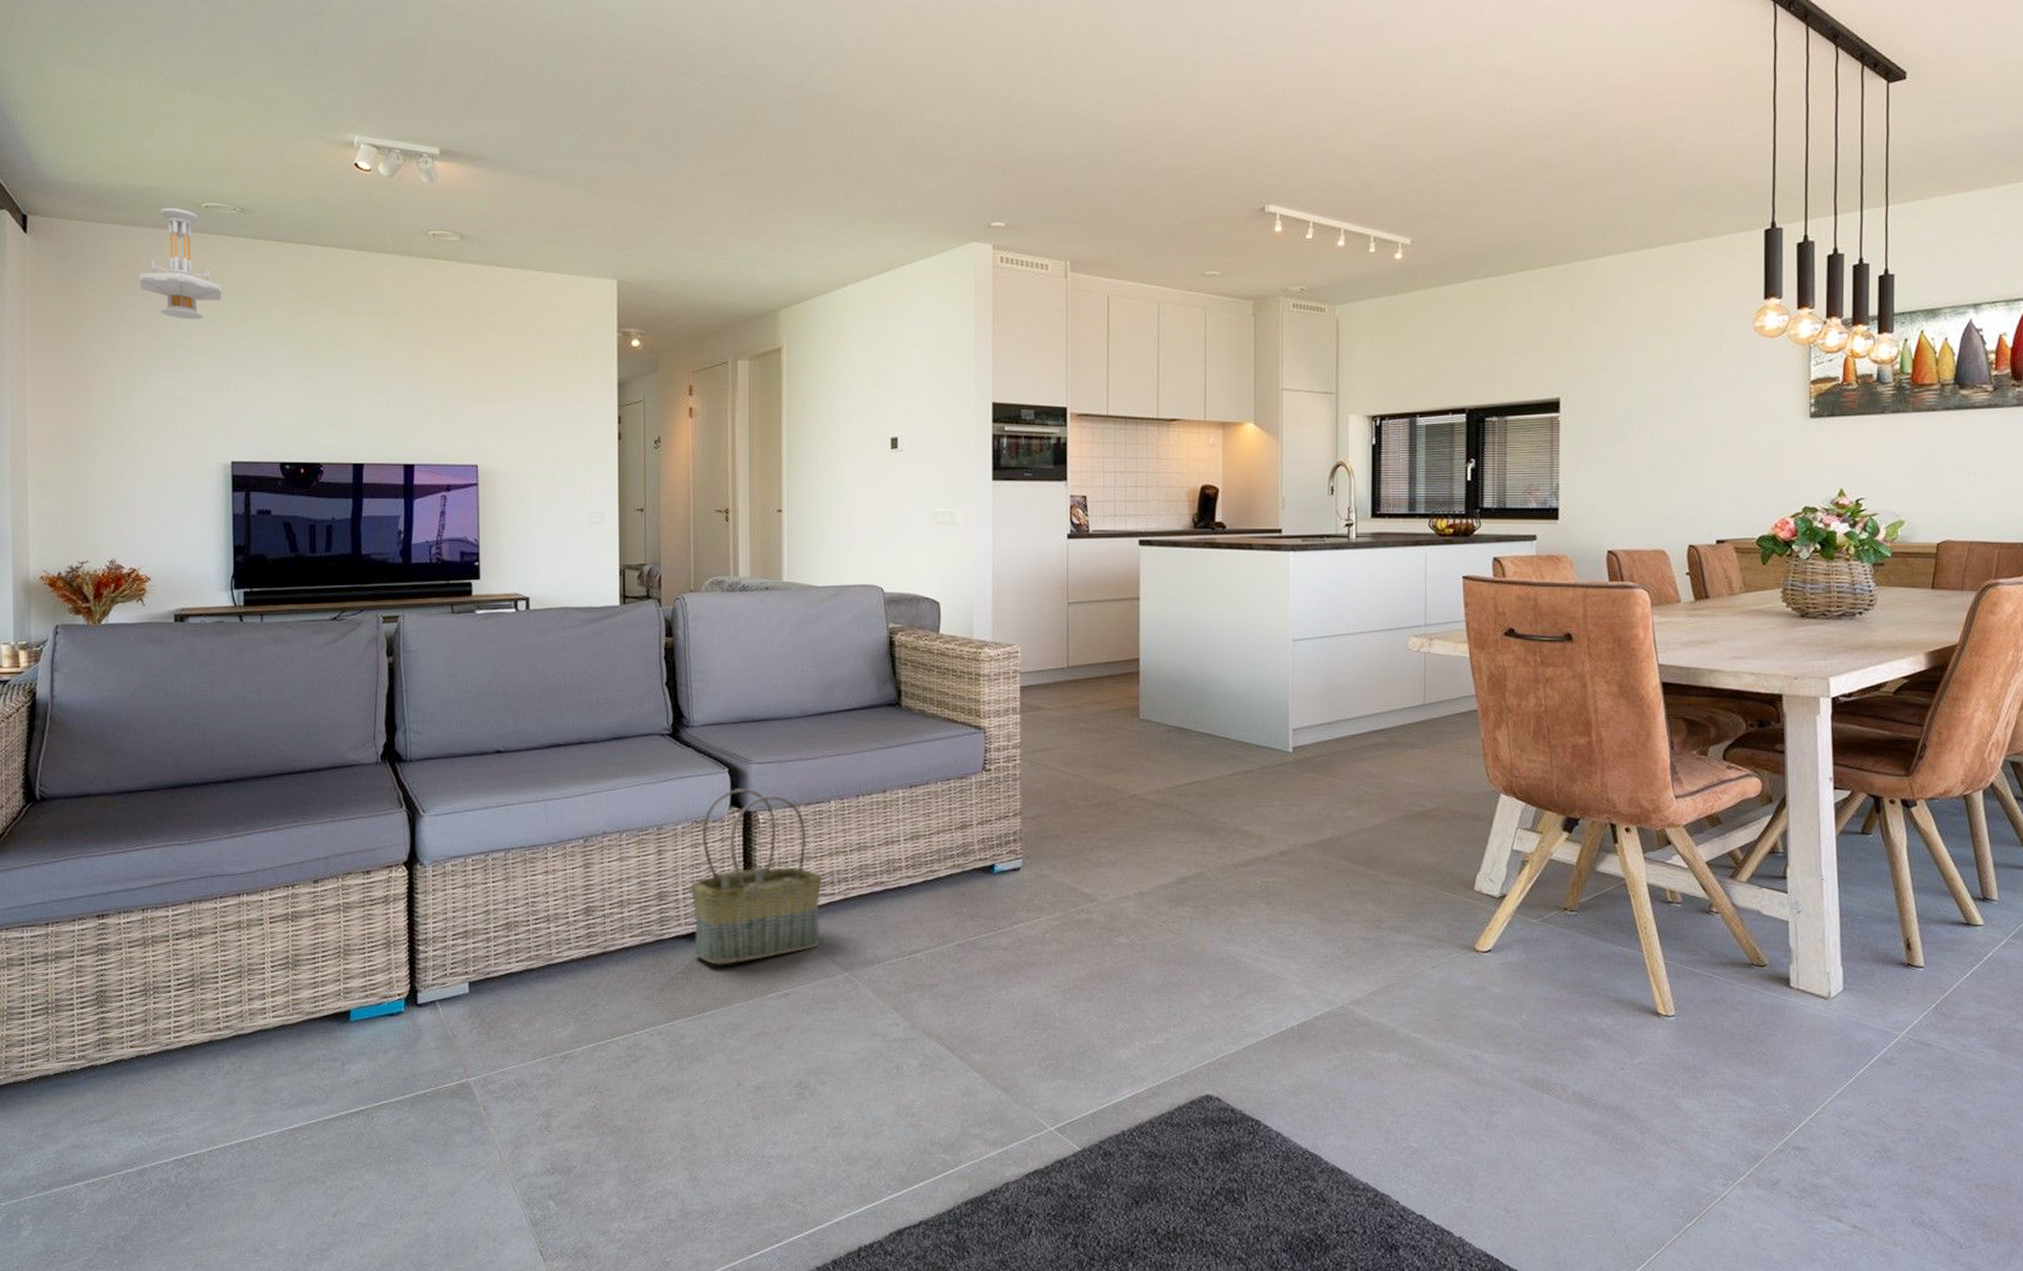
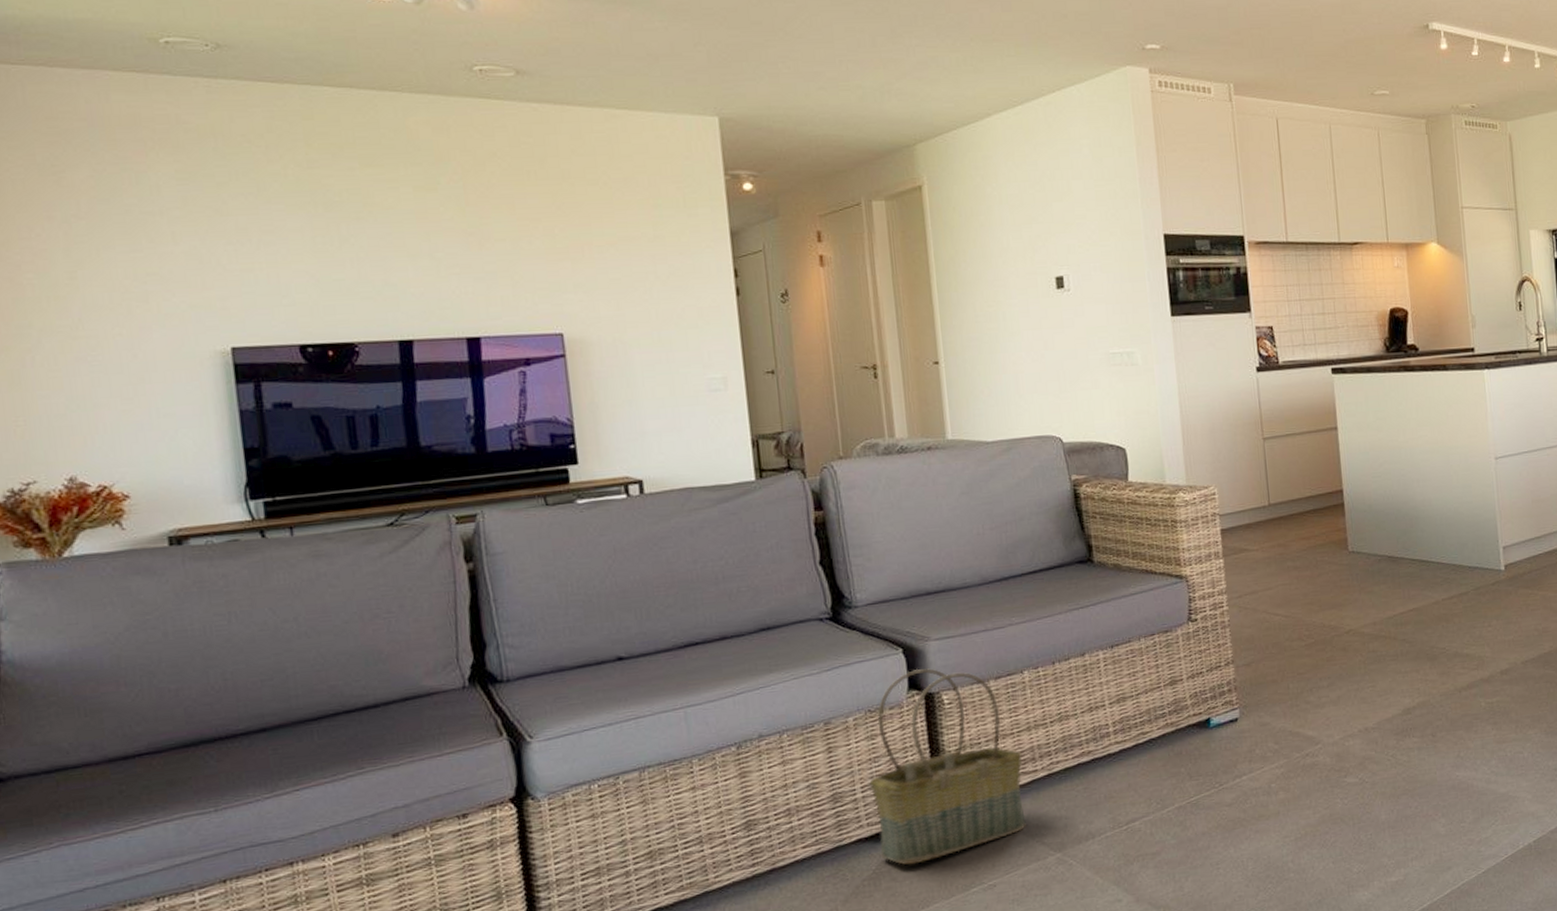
ceiling light fixture: present [139,207,222,320] -> none [77,44,199,180]

